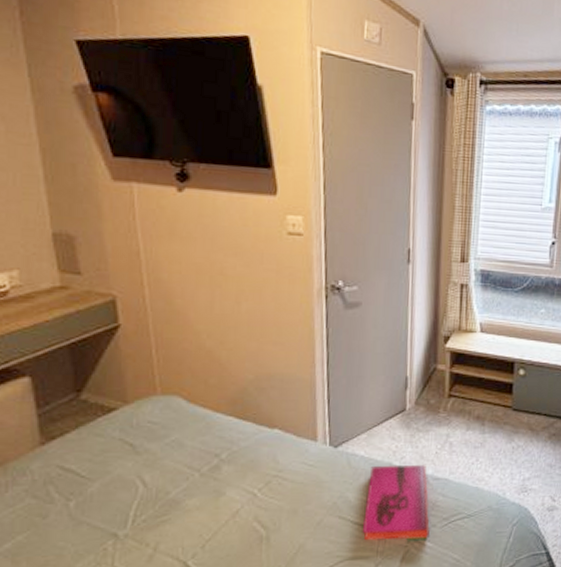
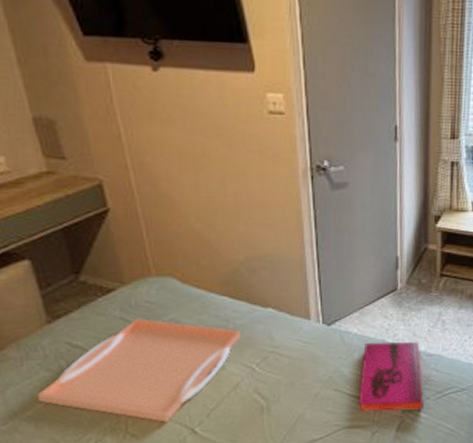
serving tray: none [19,438,246,556] -> present [38,317,242,423]

